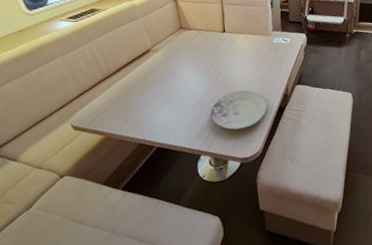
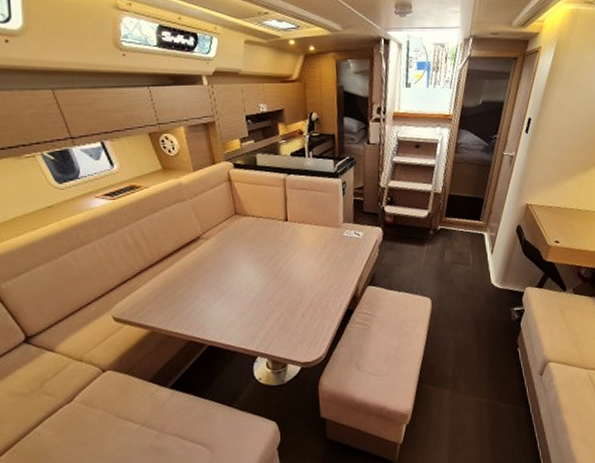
plate: present [210,90,268,130] -> none [269,289,334,332]

